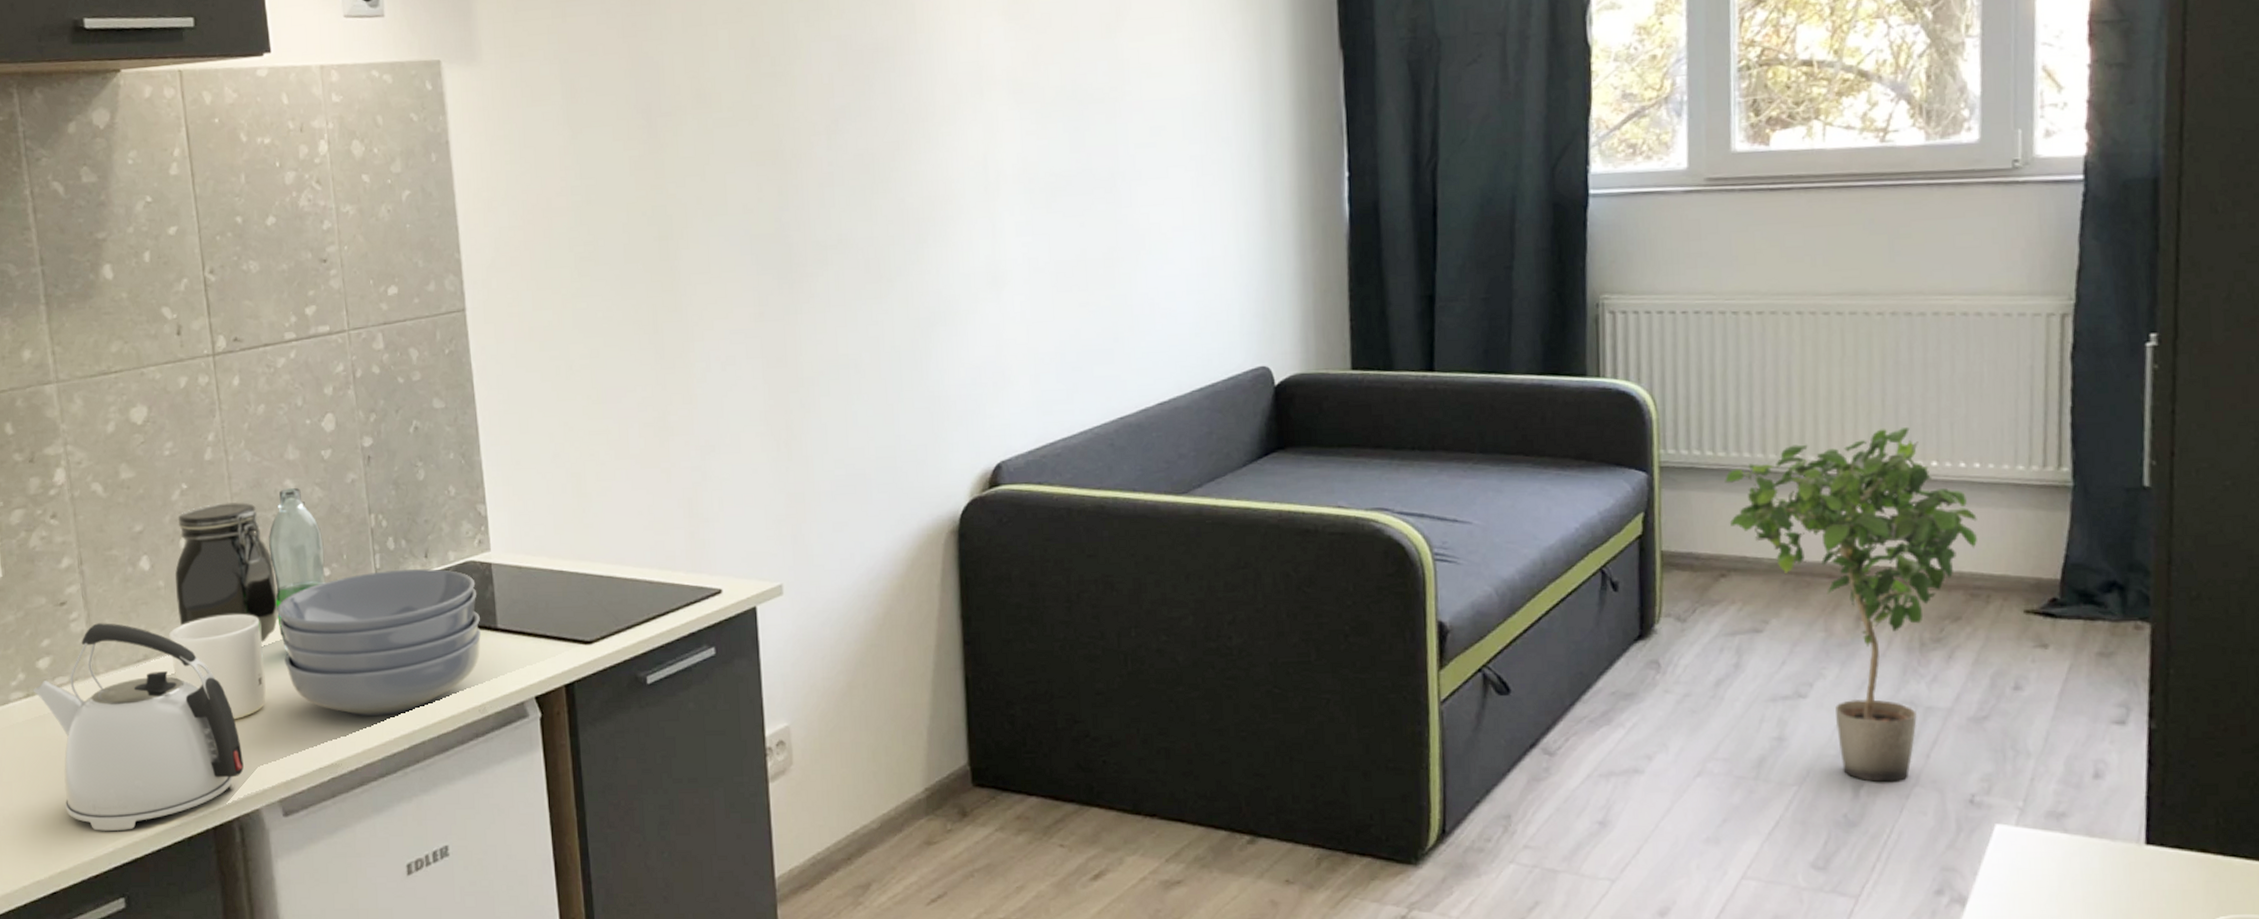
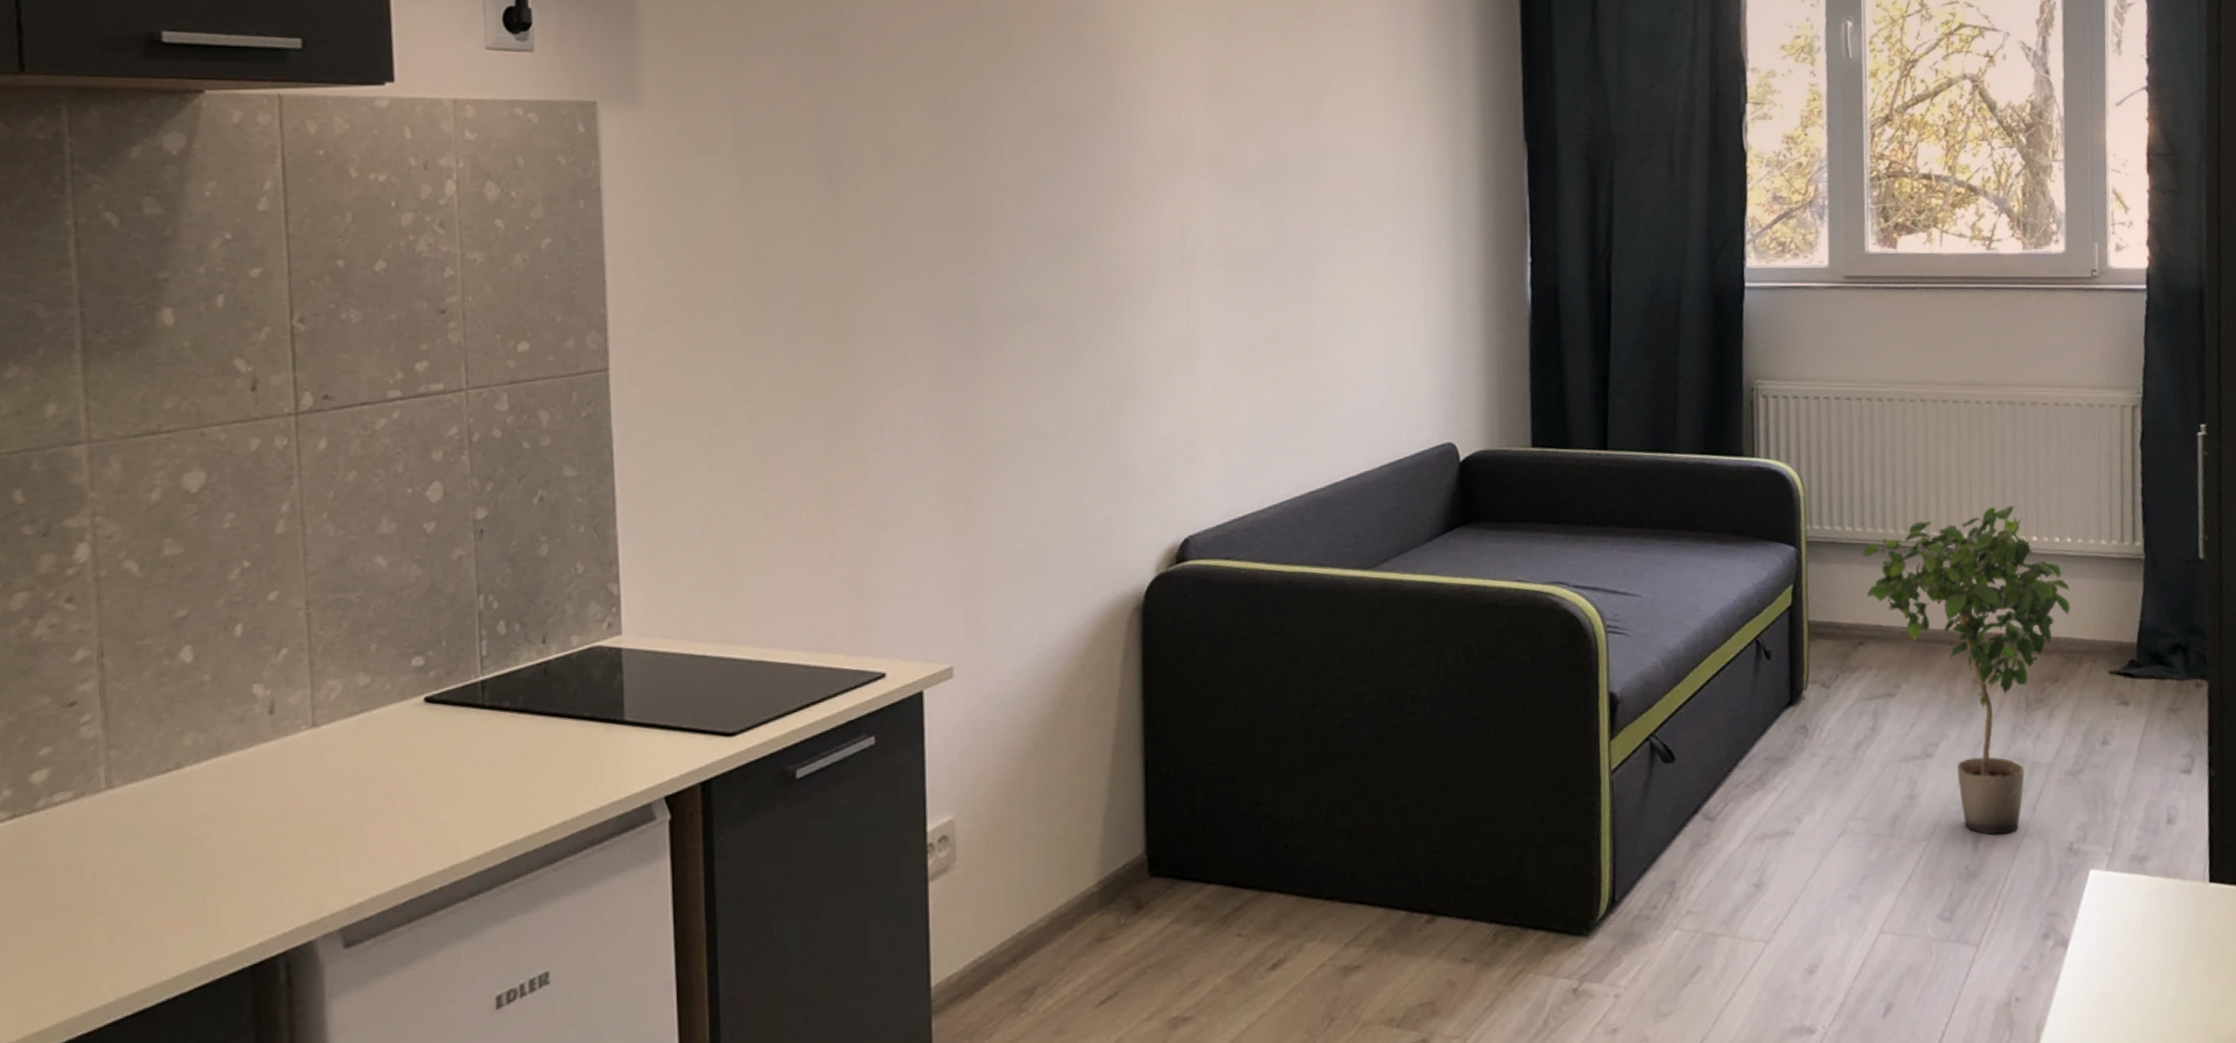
kettle: present [33,623,244,831] -> none [21,725,297,978]
mug: present [168,613,266,720] -> none [210,711,333,836]
jar: present [174,502,279,643] -> none [224,582,356,744]
bottle: present [269,488,326,652] -> none [349,566,419,754]
bowl: present [277,569,481,716] -> none [354,655,604,826]

